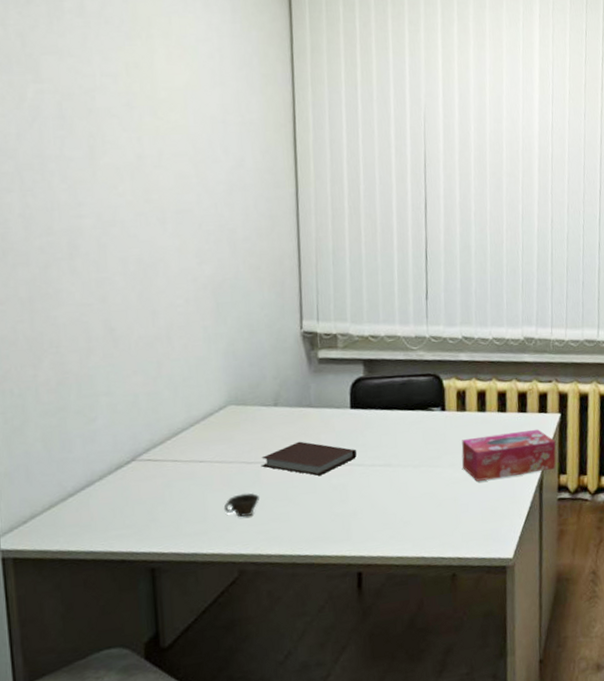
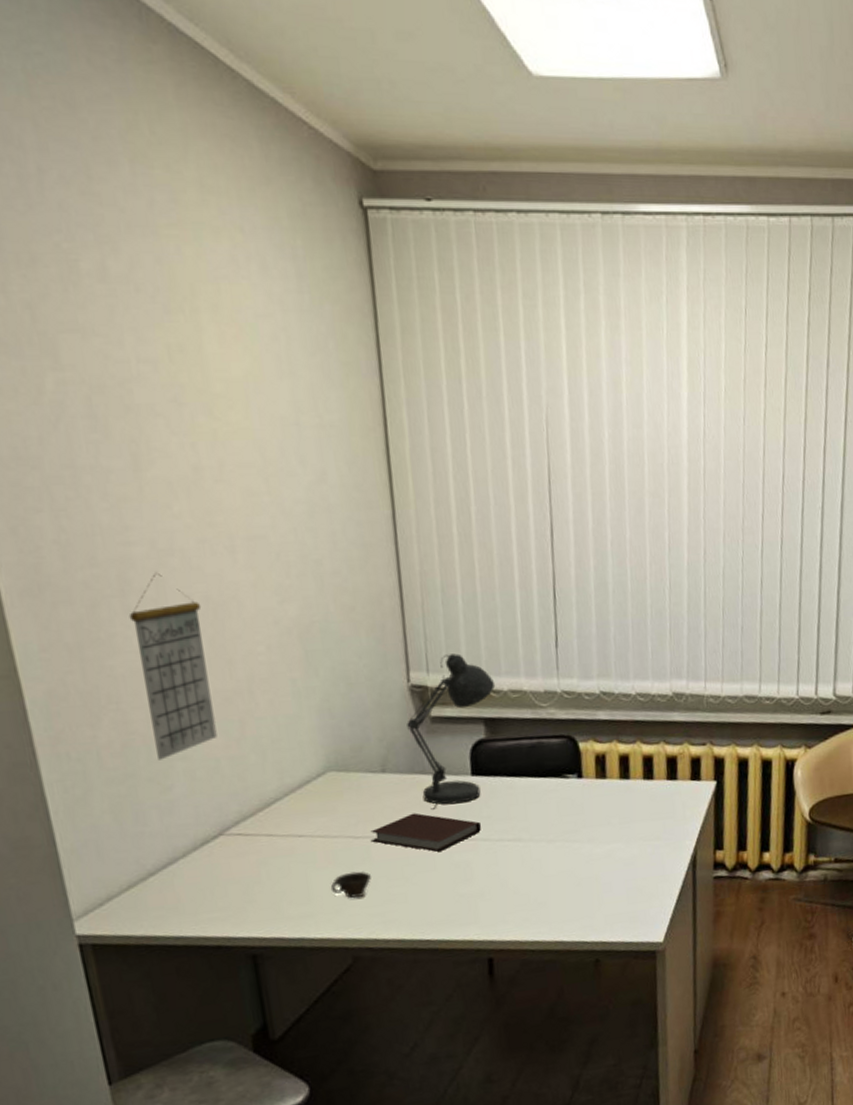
calendar: none [74,239,138,396] -> present [129,572,218,760]
desk lamp: none [298,305,374,438] -> present [407,653,496,810]
tissue box: present [461,429,556,481] -> none [602,798,712,858]

